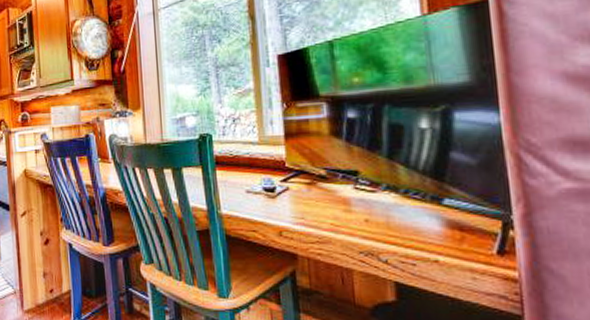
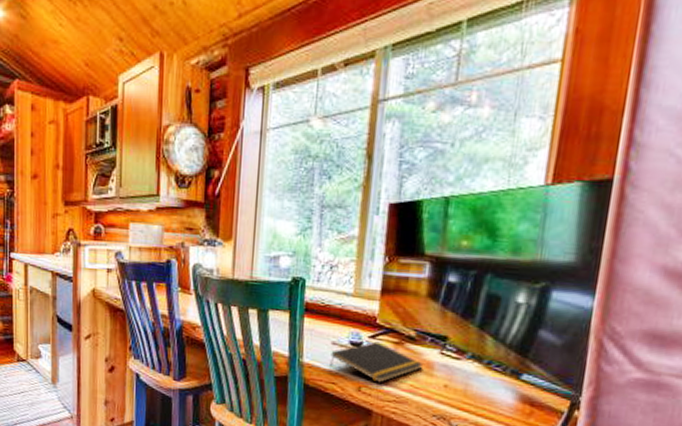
notepad: none [247,184,340,226] -> present [330,341,424,383]

